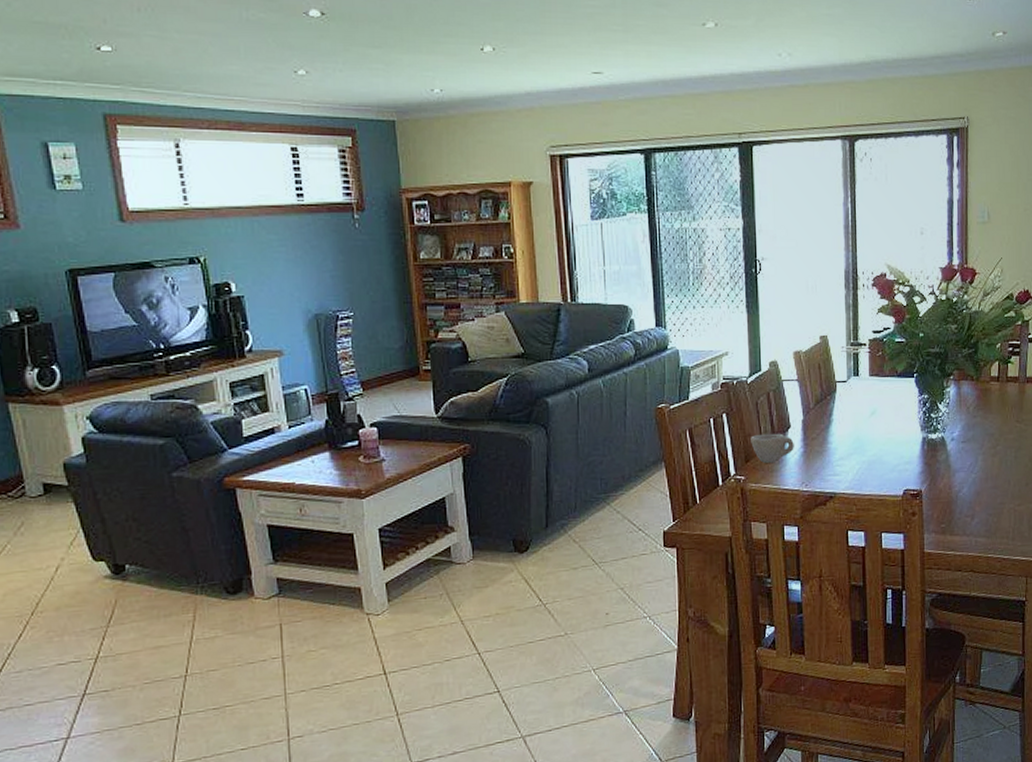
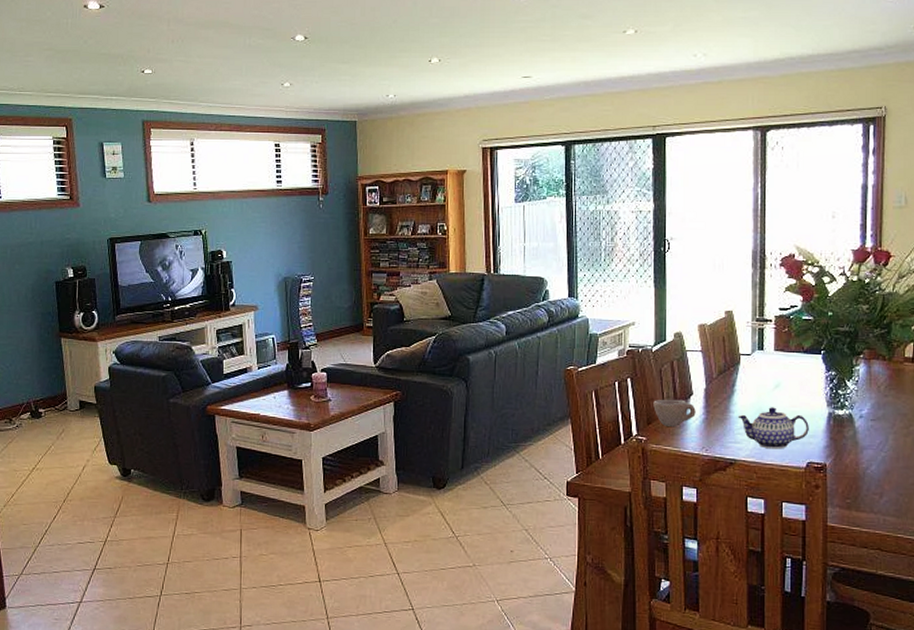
teapot: none [835,435,905,479] -> present [737,407,809,449]

